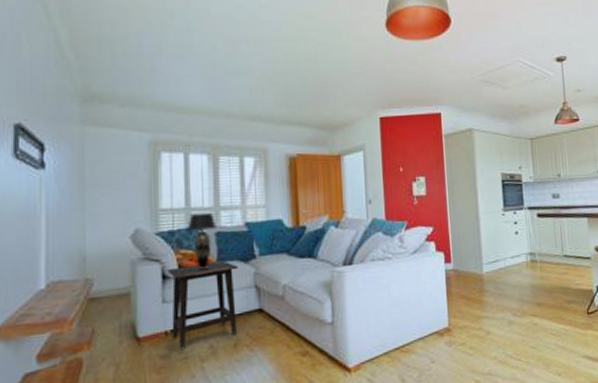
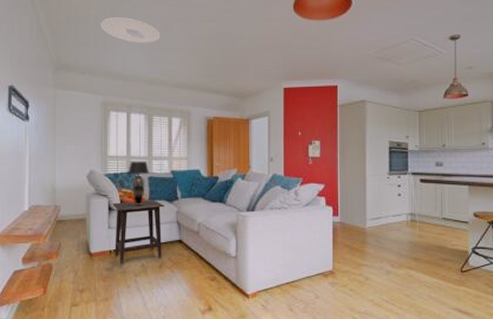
ceiling light: none [146,36,226,67] -> present [101,17,161,43]

